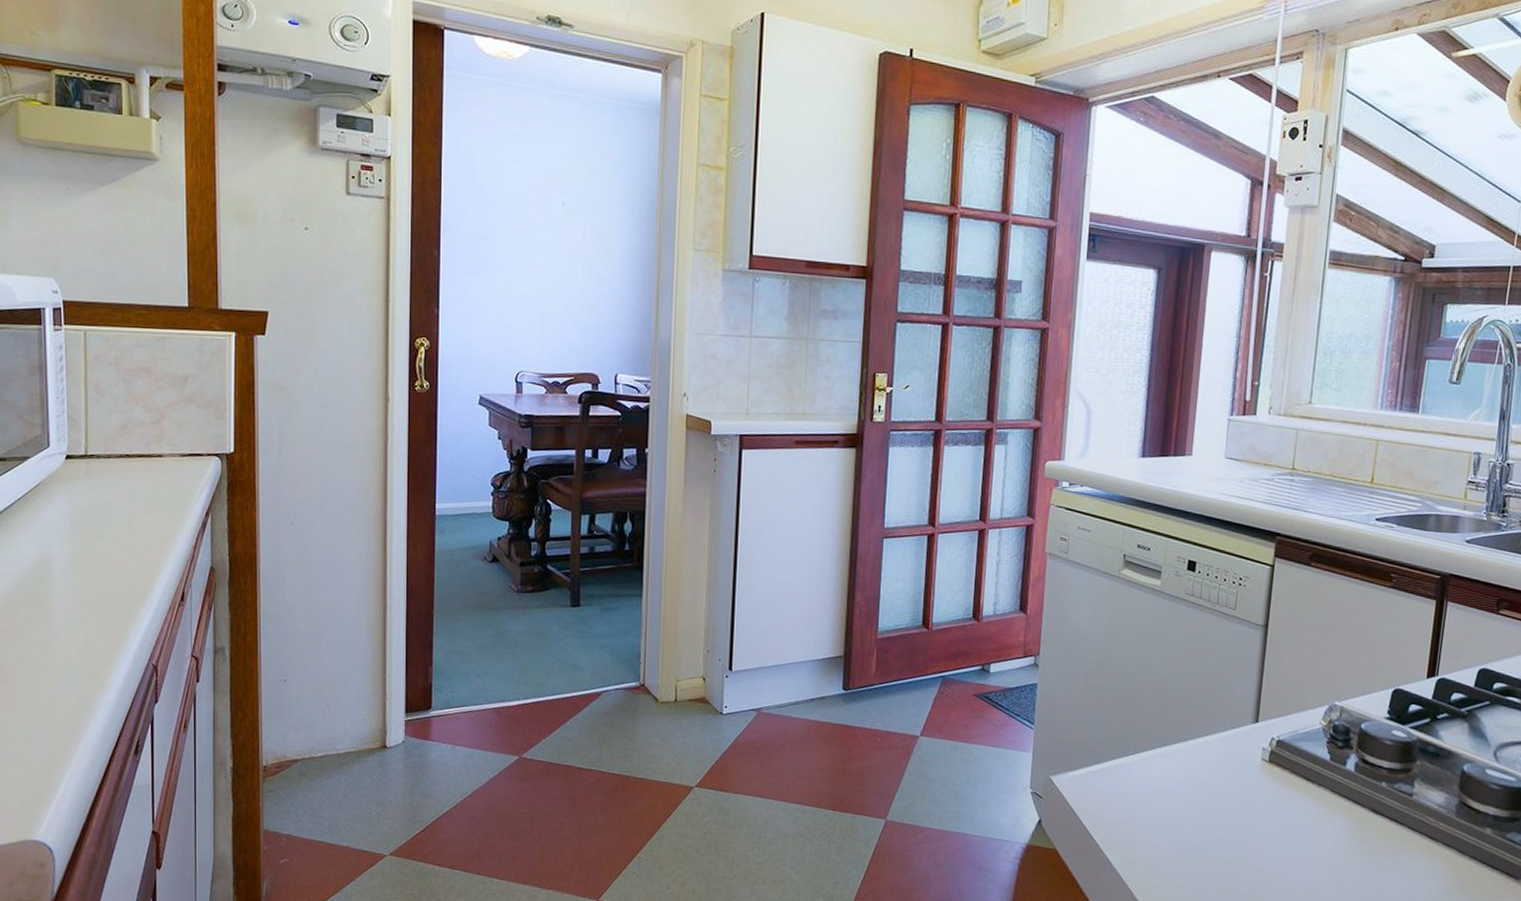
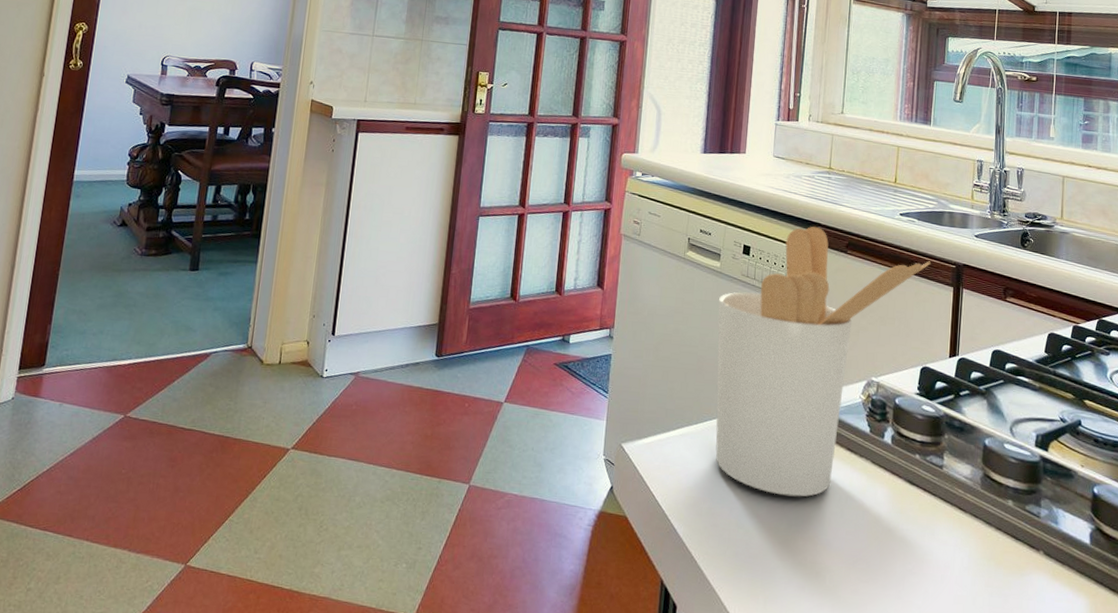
utensil holder: none [1154,536,1411,828] -> present [715,226,931,497]

